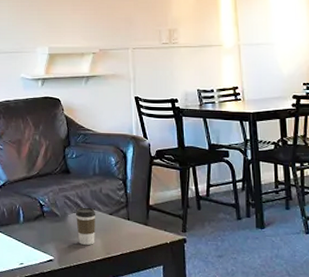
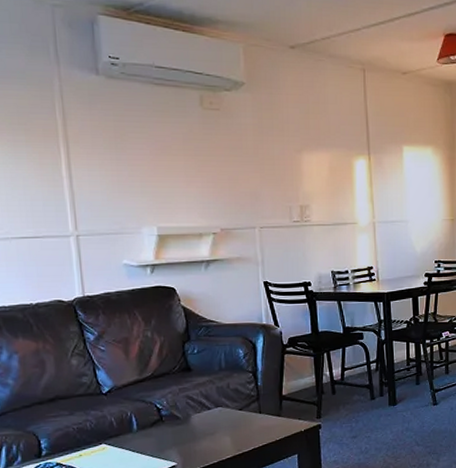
coffee cup: present [75,207,96,245] -> none [199,405,224,445]

